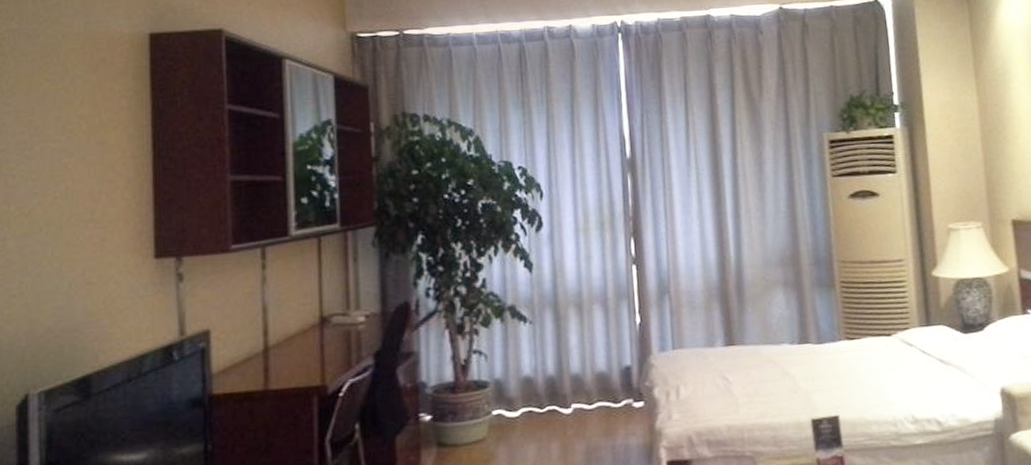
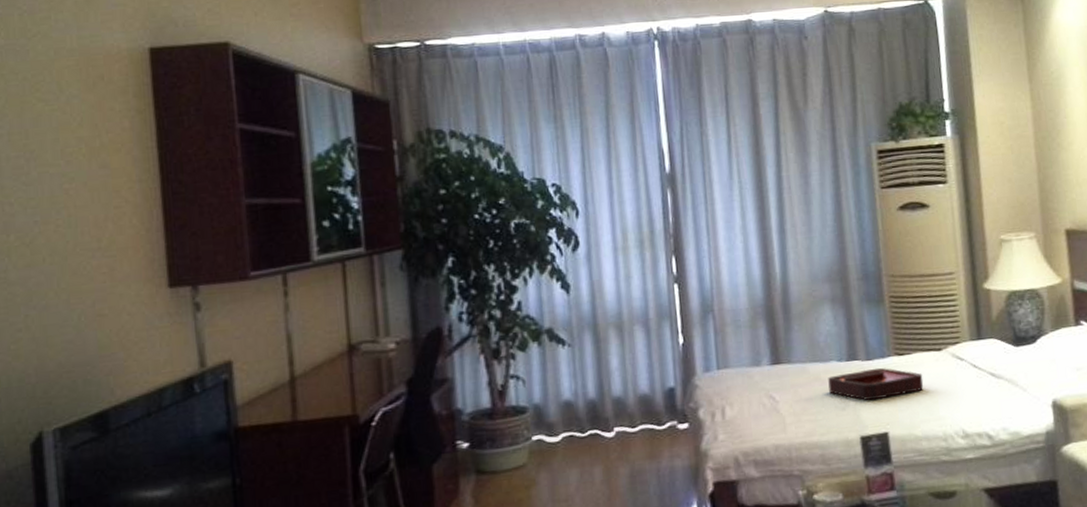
decorative tray: none [780,351,874,384] -> present [828,367,924,401]

